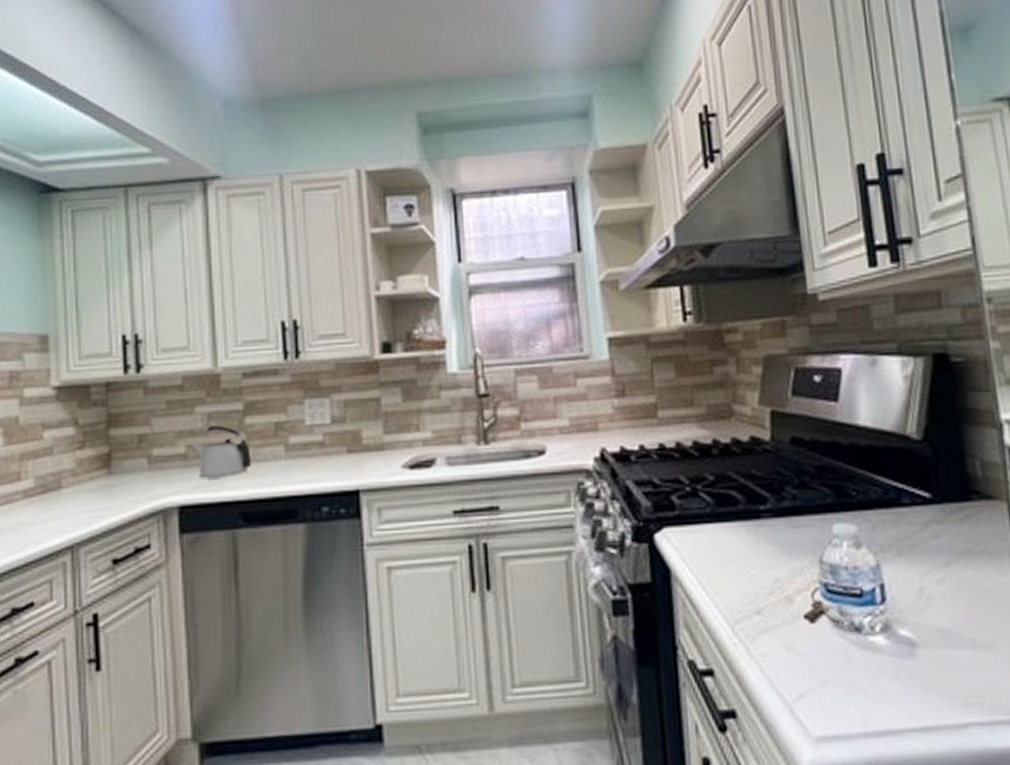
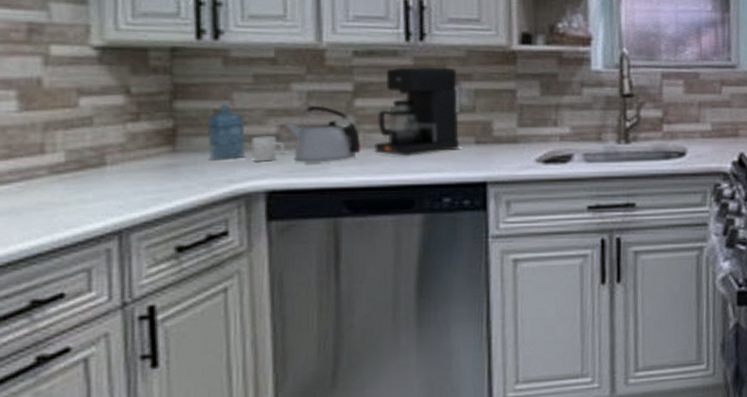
canister: none [133,428,163,480] -> present [206,103,247,160]
mug: none [166,455,192,480] -> present [251,136,285,162]
coffee maker: none [262,381,334,468] -> present [374,66,460,155]

